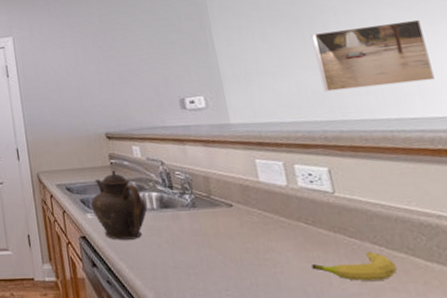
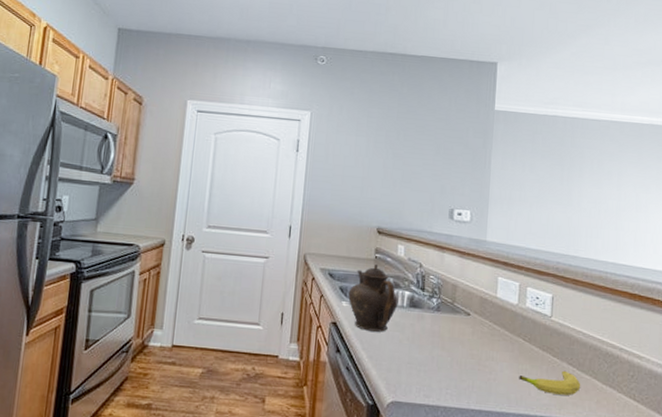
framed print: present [311,19,435,92] -> none [566,175,650,236]

